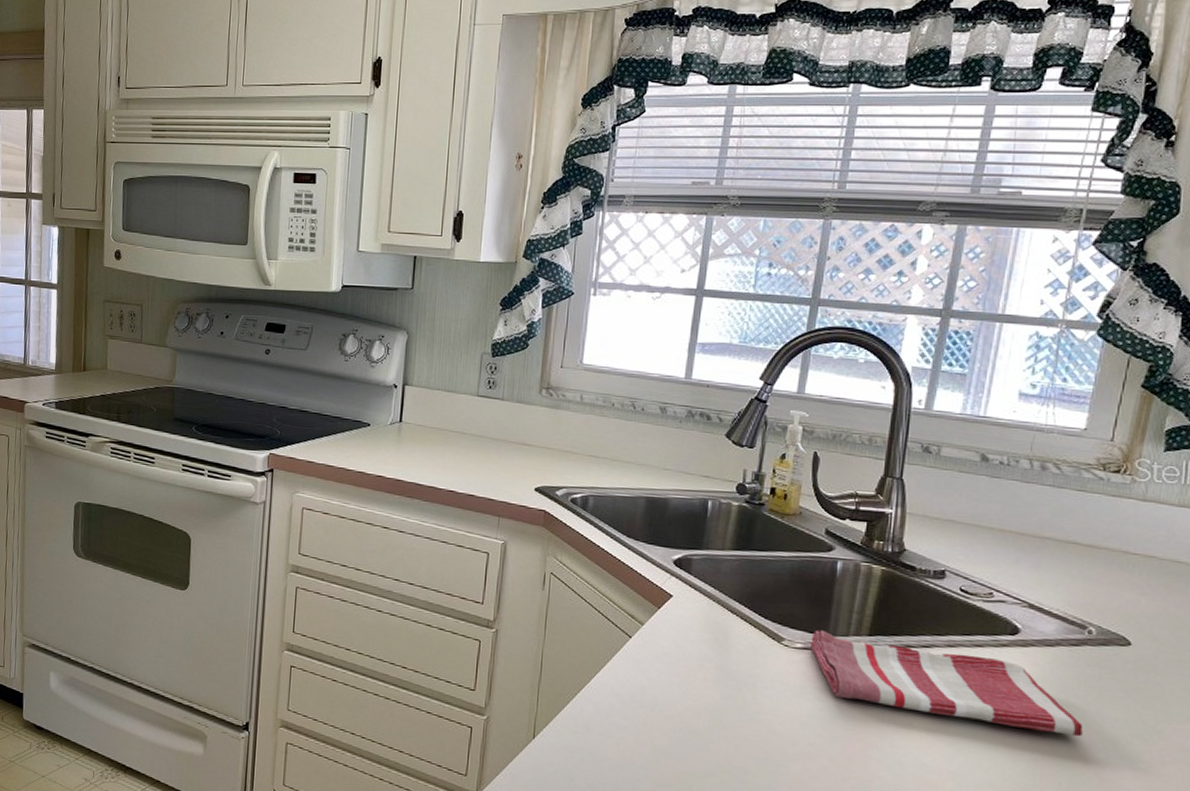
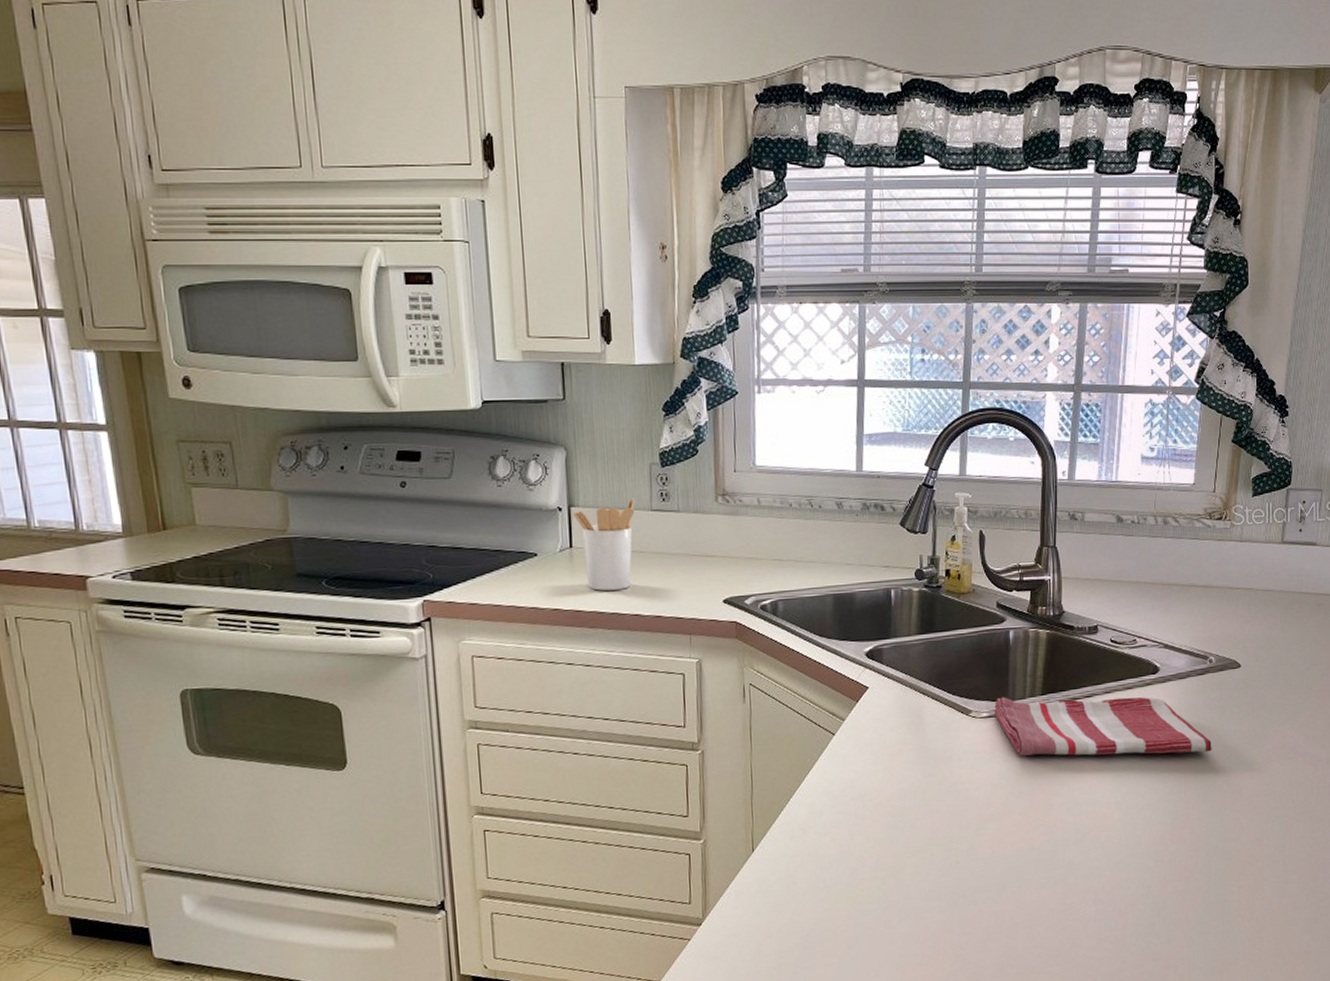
utensil holder: none [407,383,463,466] -> present [573,498,635,591]

